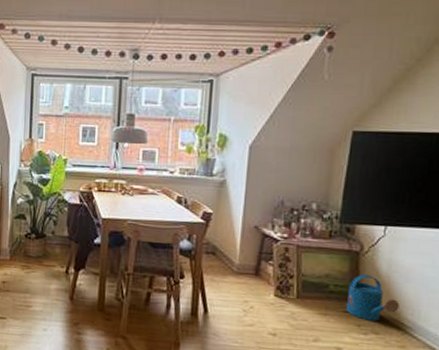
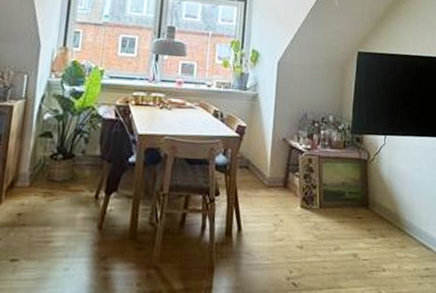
watering can: present [346,274,400,321] -> none [359,181,399,225]

